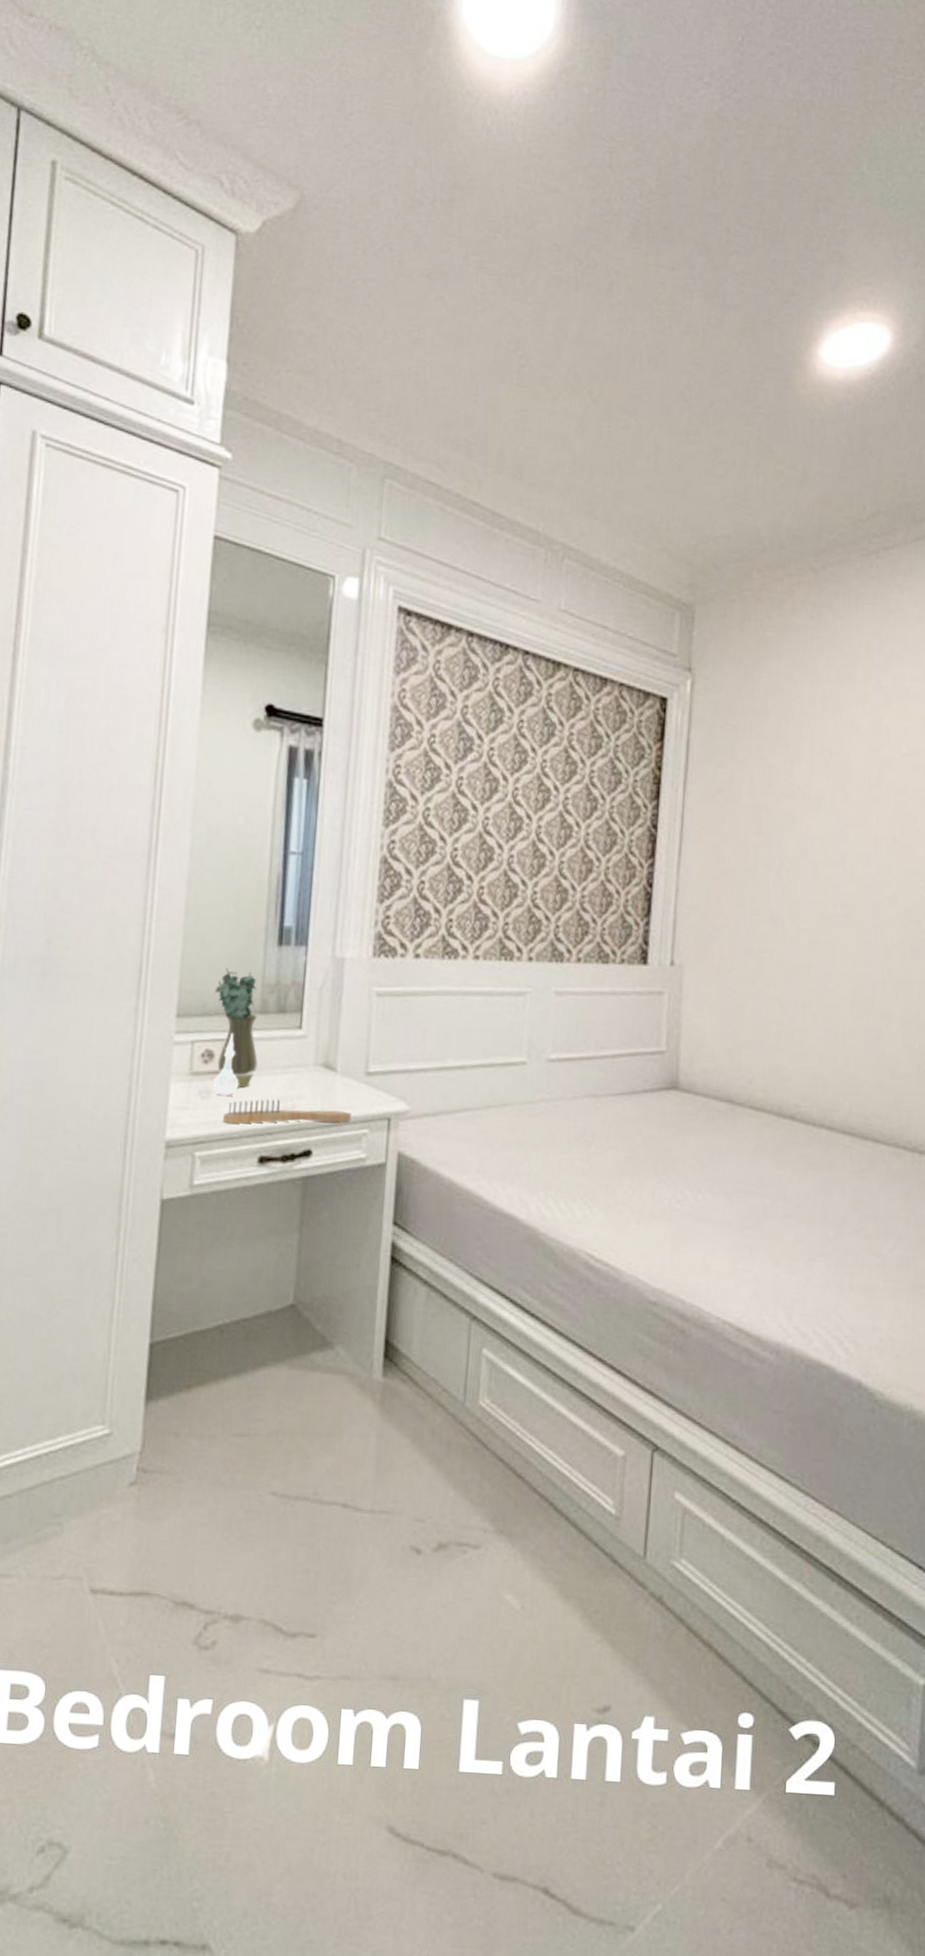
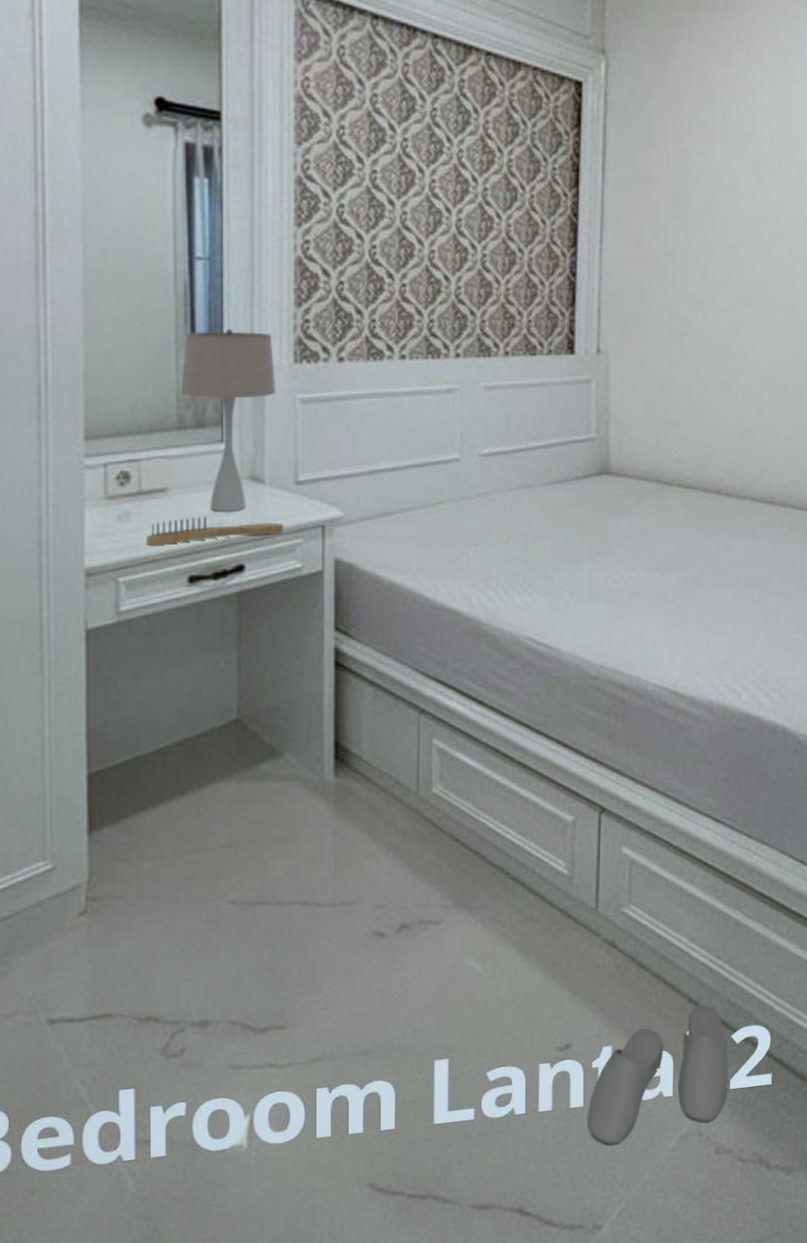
perfume bottle: present [213,1034,239,1097] -> none [132,453,160,519]
vase: present [215,968,258,1088] -> none [126,384,179,508]
table lamp: none [265,920,355,1097] -> present [180,328,277,512]
slippers: none [624,1686,785,1835] -> present [588,1004,728,1147]

